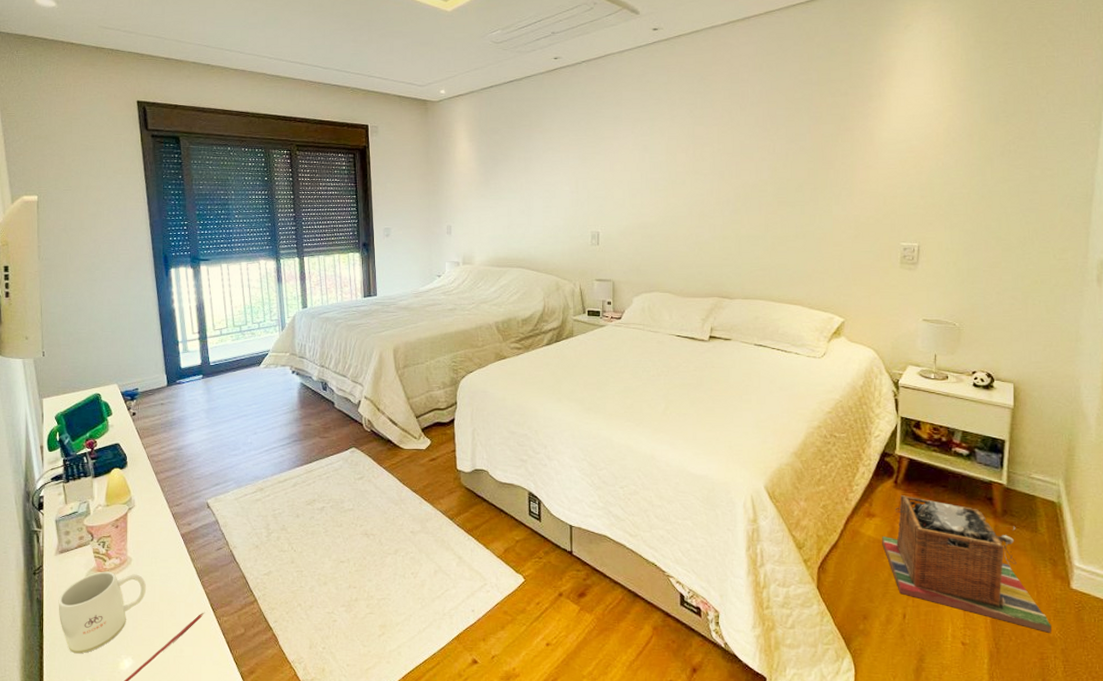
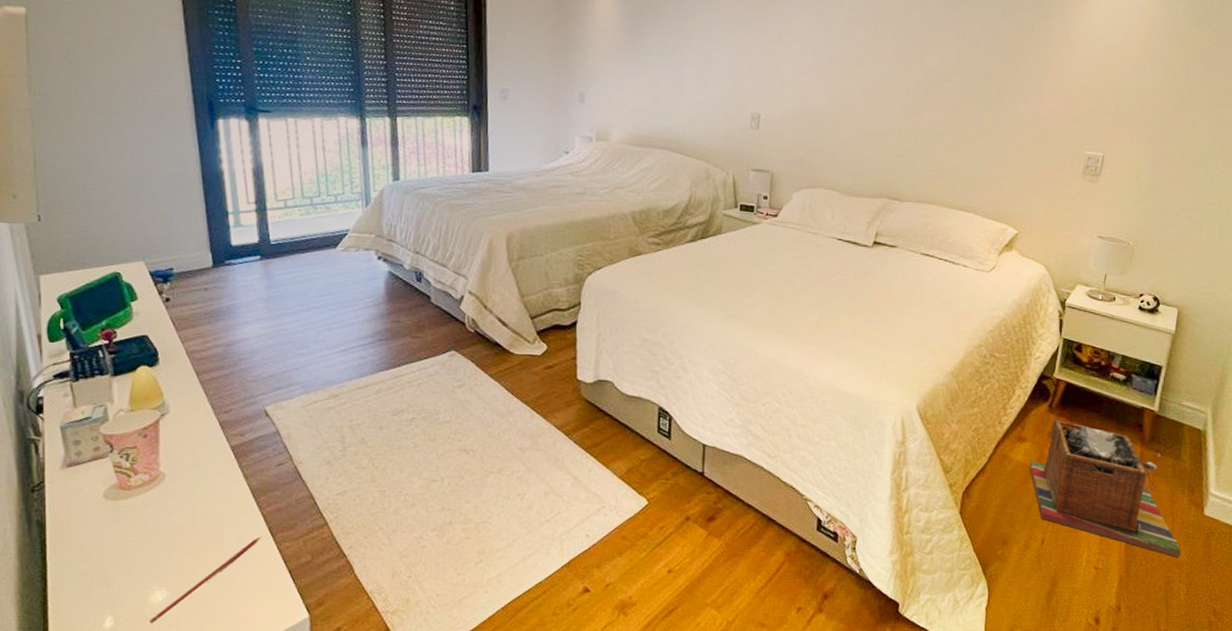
mug: present [58,571,147,653] -> none [66,489,185,584]

